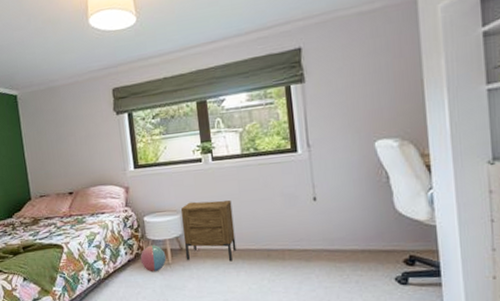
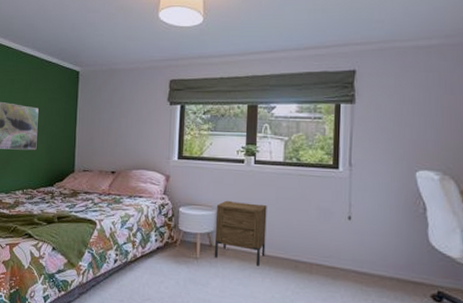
ball: present [140,245,167,272] -> none [169,236,195,264]

